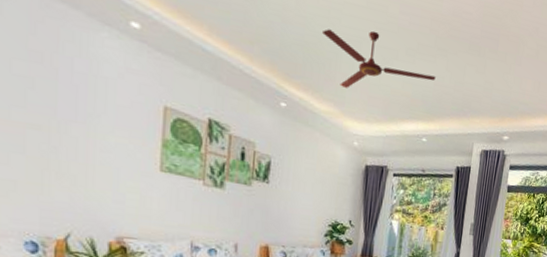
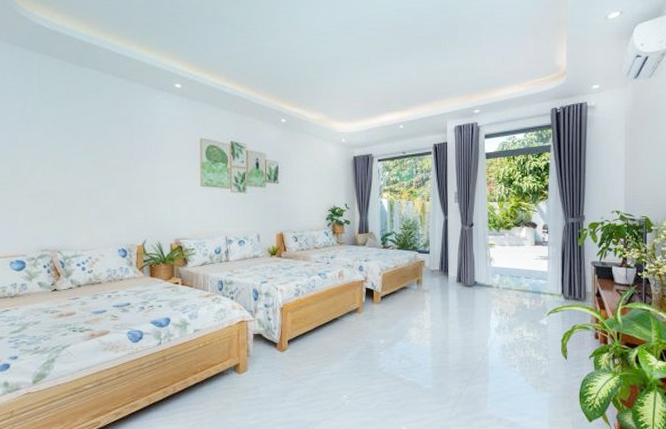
ceiling fan: present [321,29,436,88] -> none [307,48,404,98]

